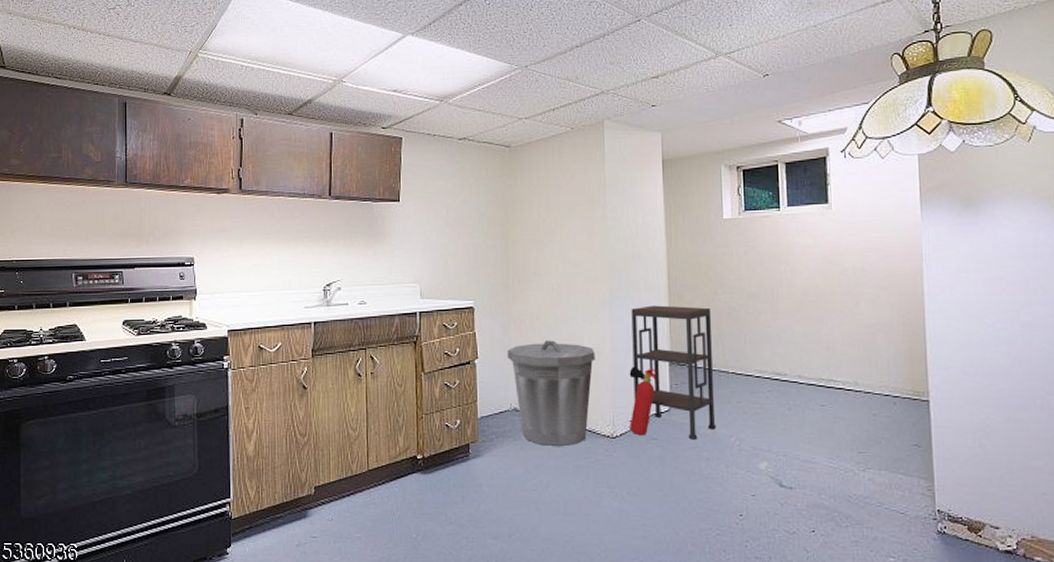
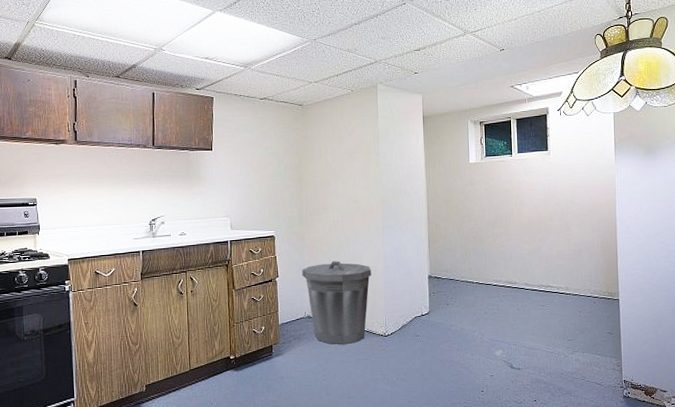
fire extinguisher: present [629,366,657,436] -> none [398,280,419,334]
shelving unit: present [631,305,716,440] -> none [399,231,464,335]

